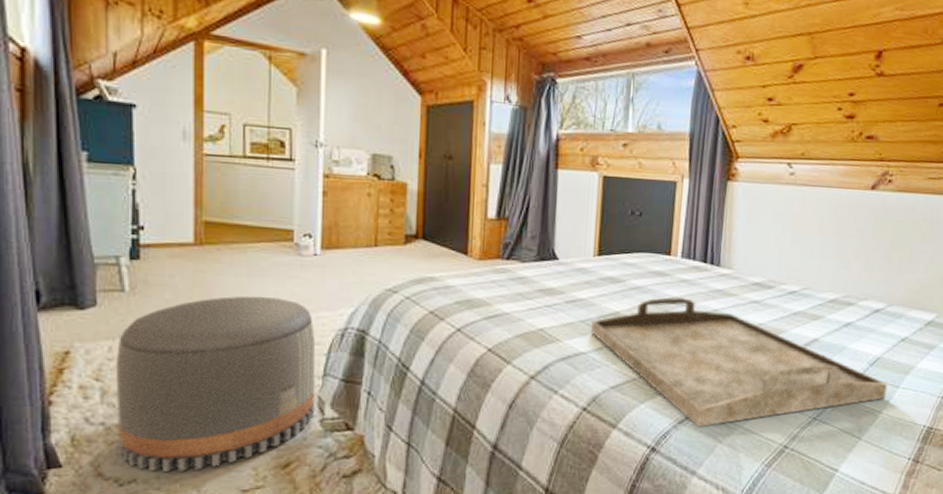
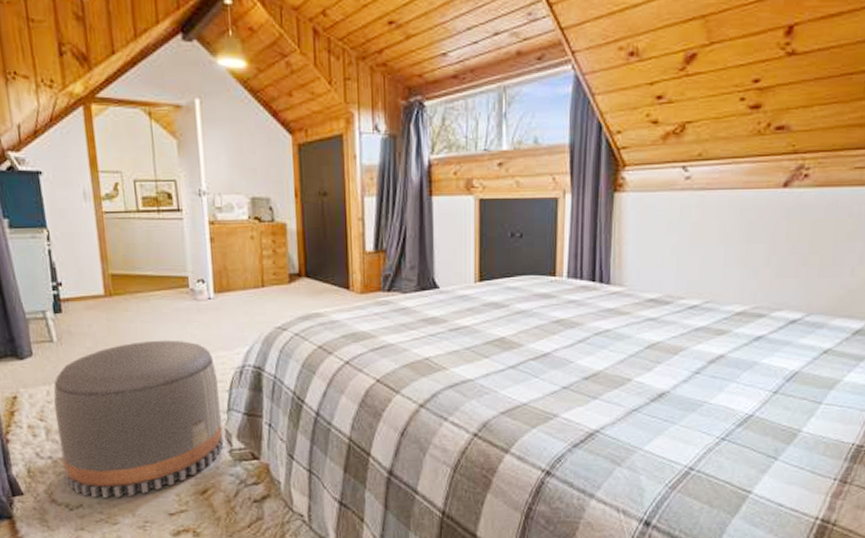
serving tray: present [591,297,888,427] -> none [477,319,808,450]

